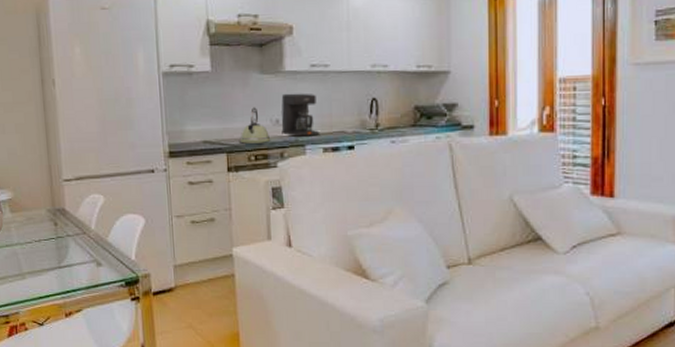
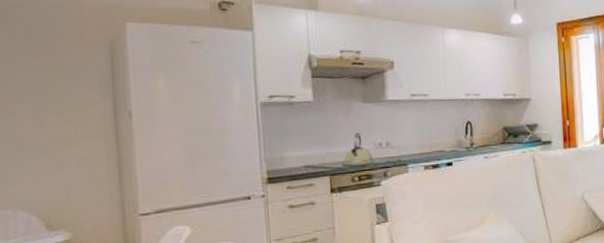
coffee maker: present [281,93,320,137] -> none [384,119,421,157]

